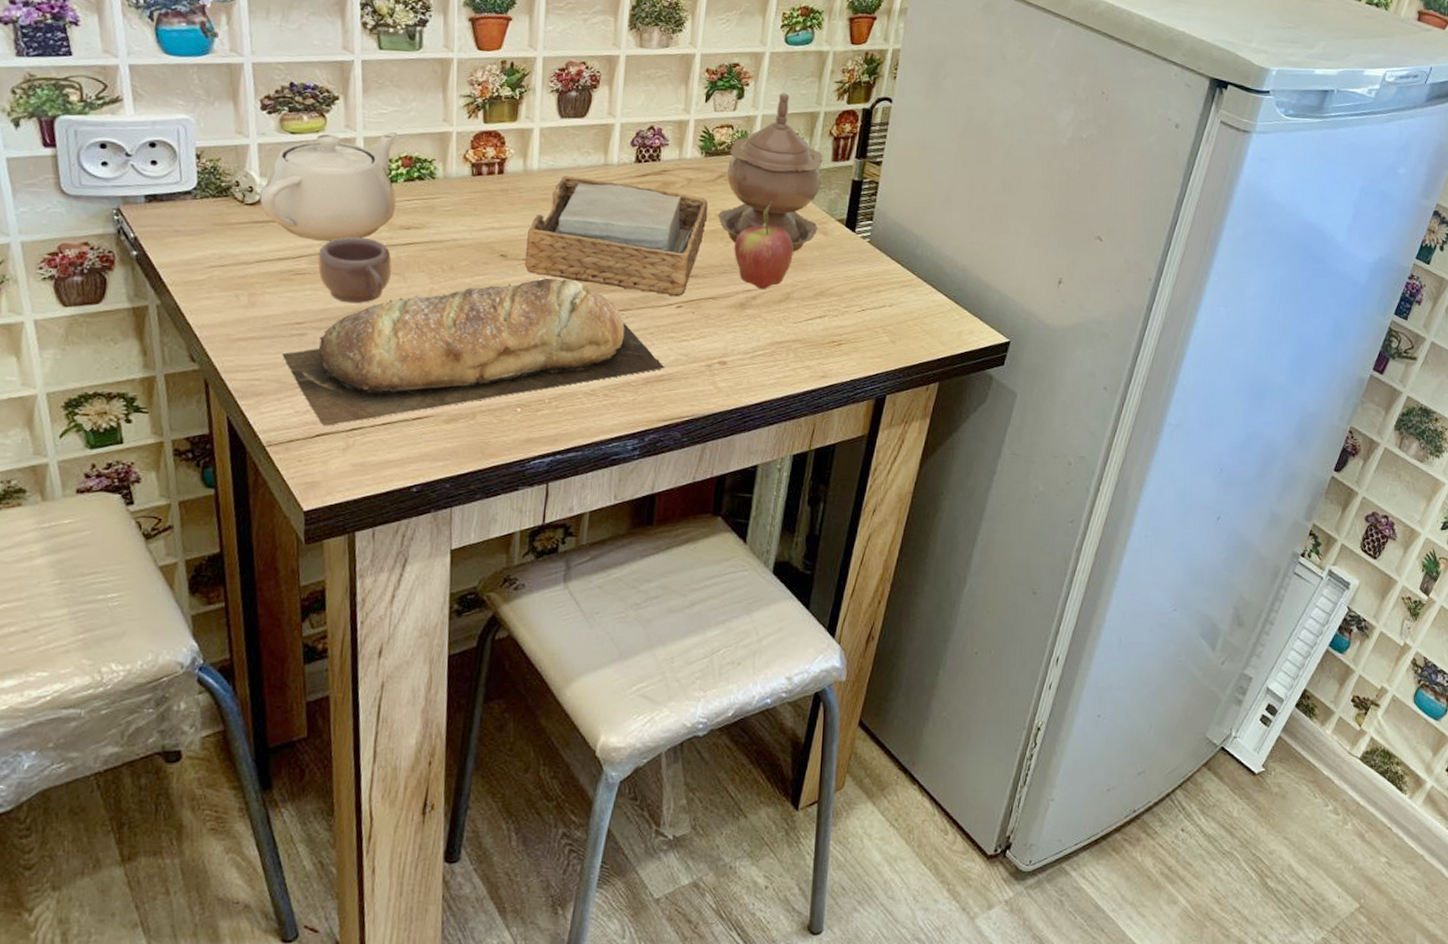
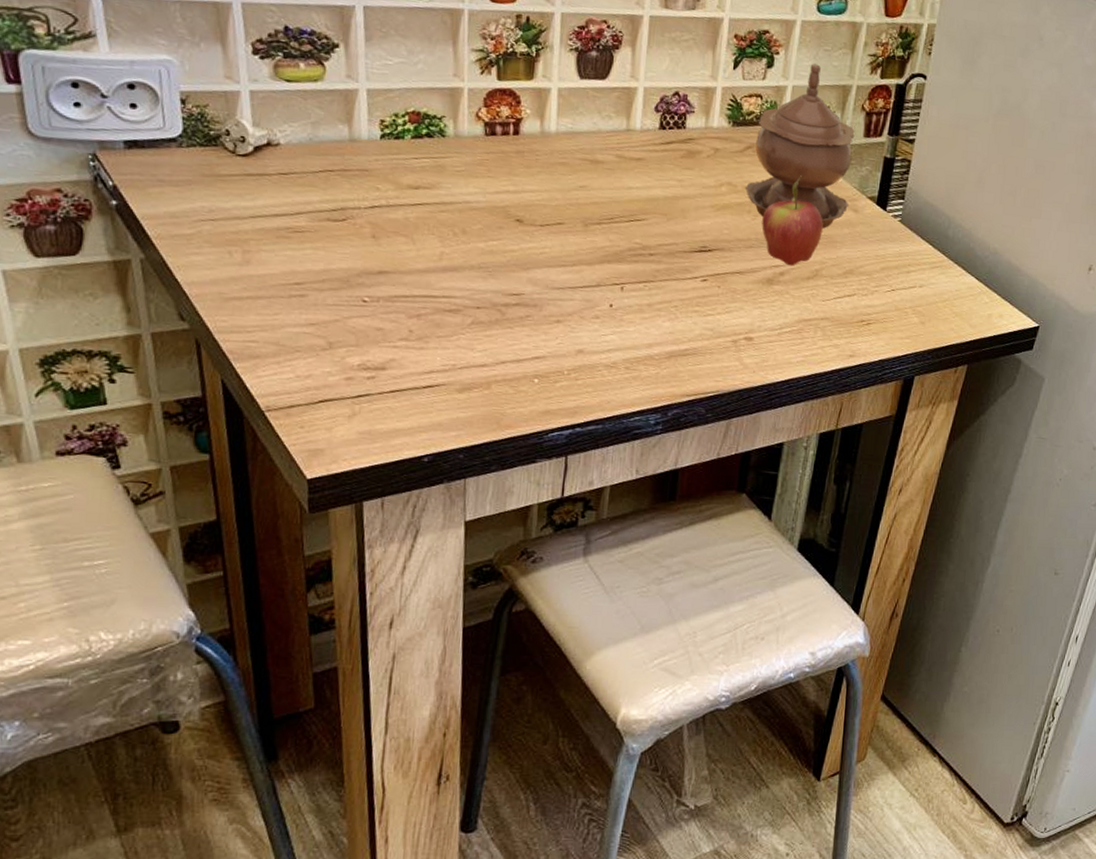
teapot: present [260,131,398,242] -> none [253,83,404,199]
bread loaf: present [282,277,665,426] -> none [280,245,689,392]
cup: present [318,236,392,304] -> none [318,194,399,265]
napkin holder: present [524,175,708,297] -> none [541,139,736,270]

